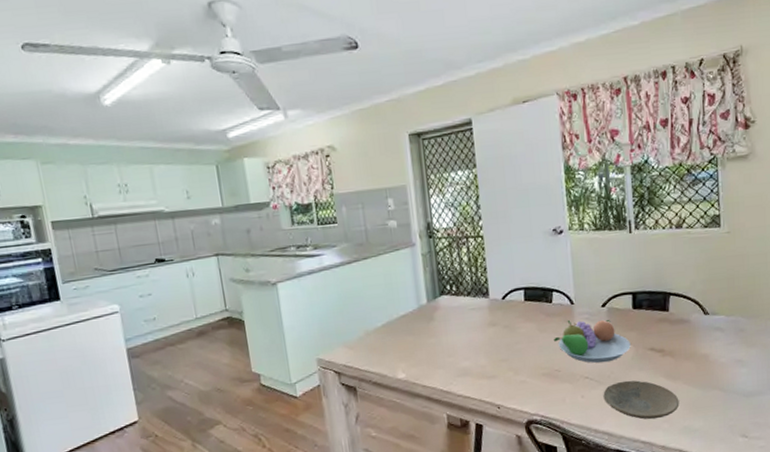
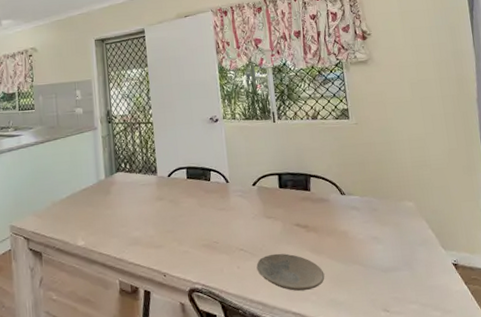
fruit bowl: present [554,319,631,363] -> none [212,197,279,237]

